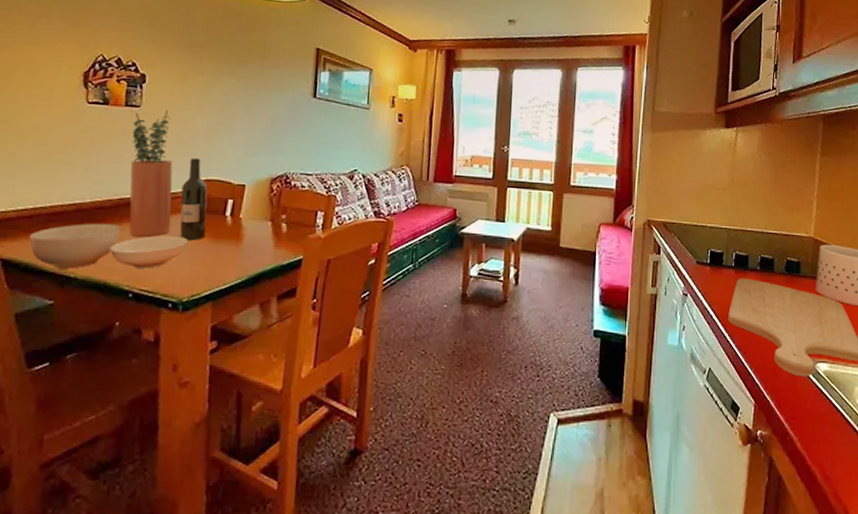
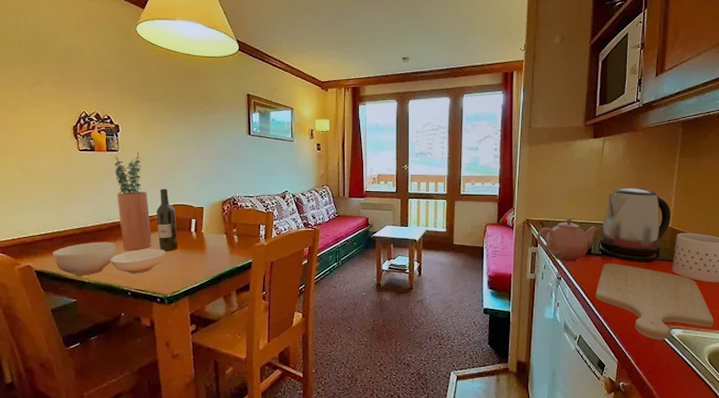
teapot: none [659,220,733,275] -> present [537,217,600,262]
kettle: none [732,188,814,280] -> present [599,187,672,263]

